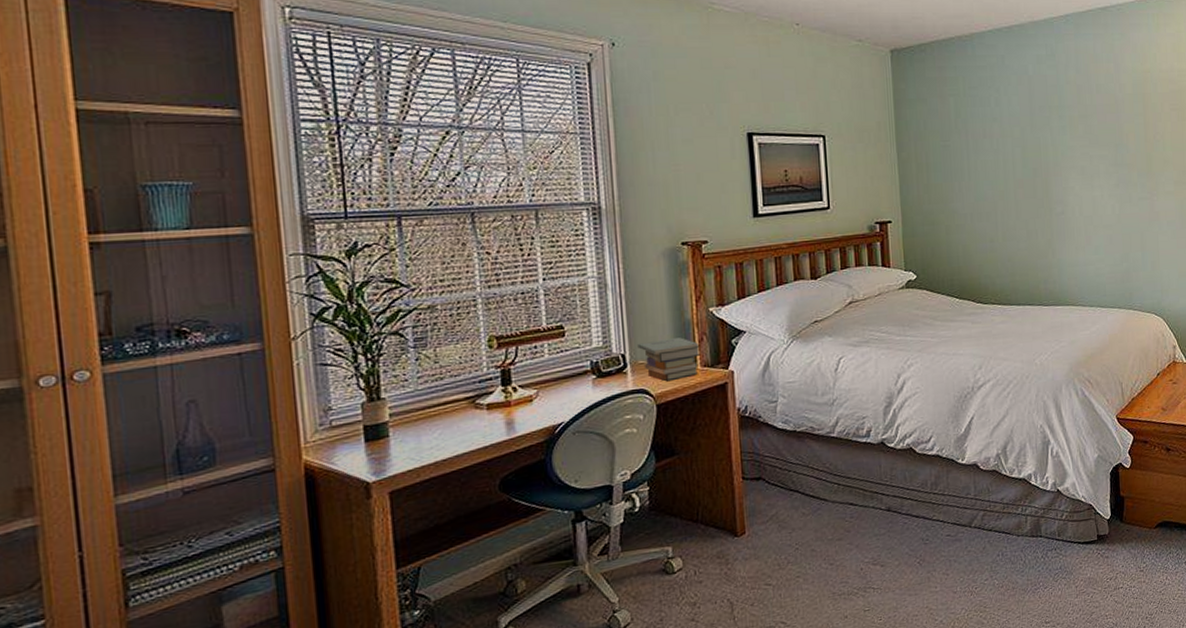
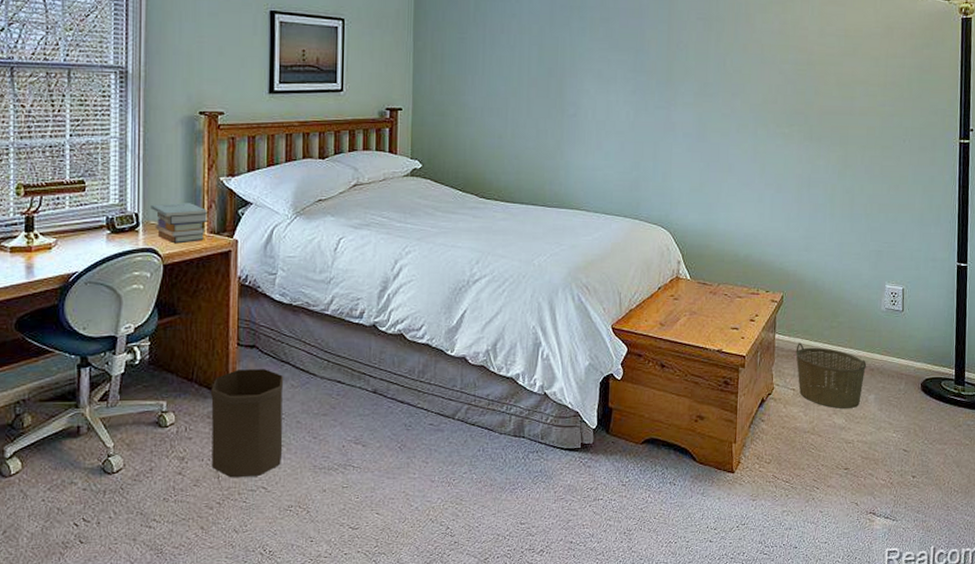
trash bin: none [717,500,799,617] -> present [210,369,284,477]

